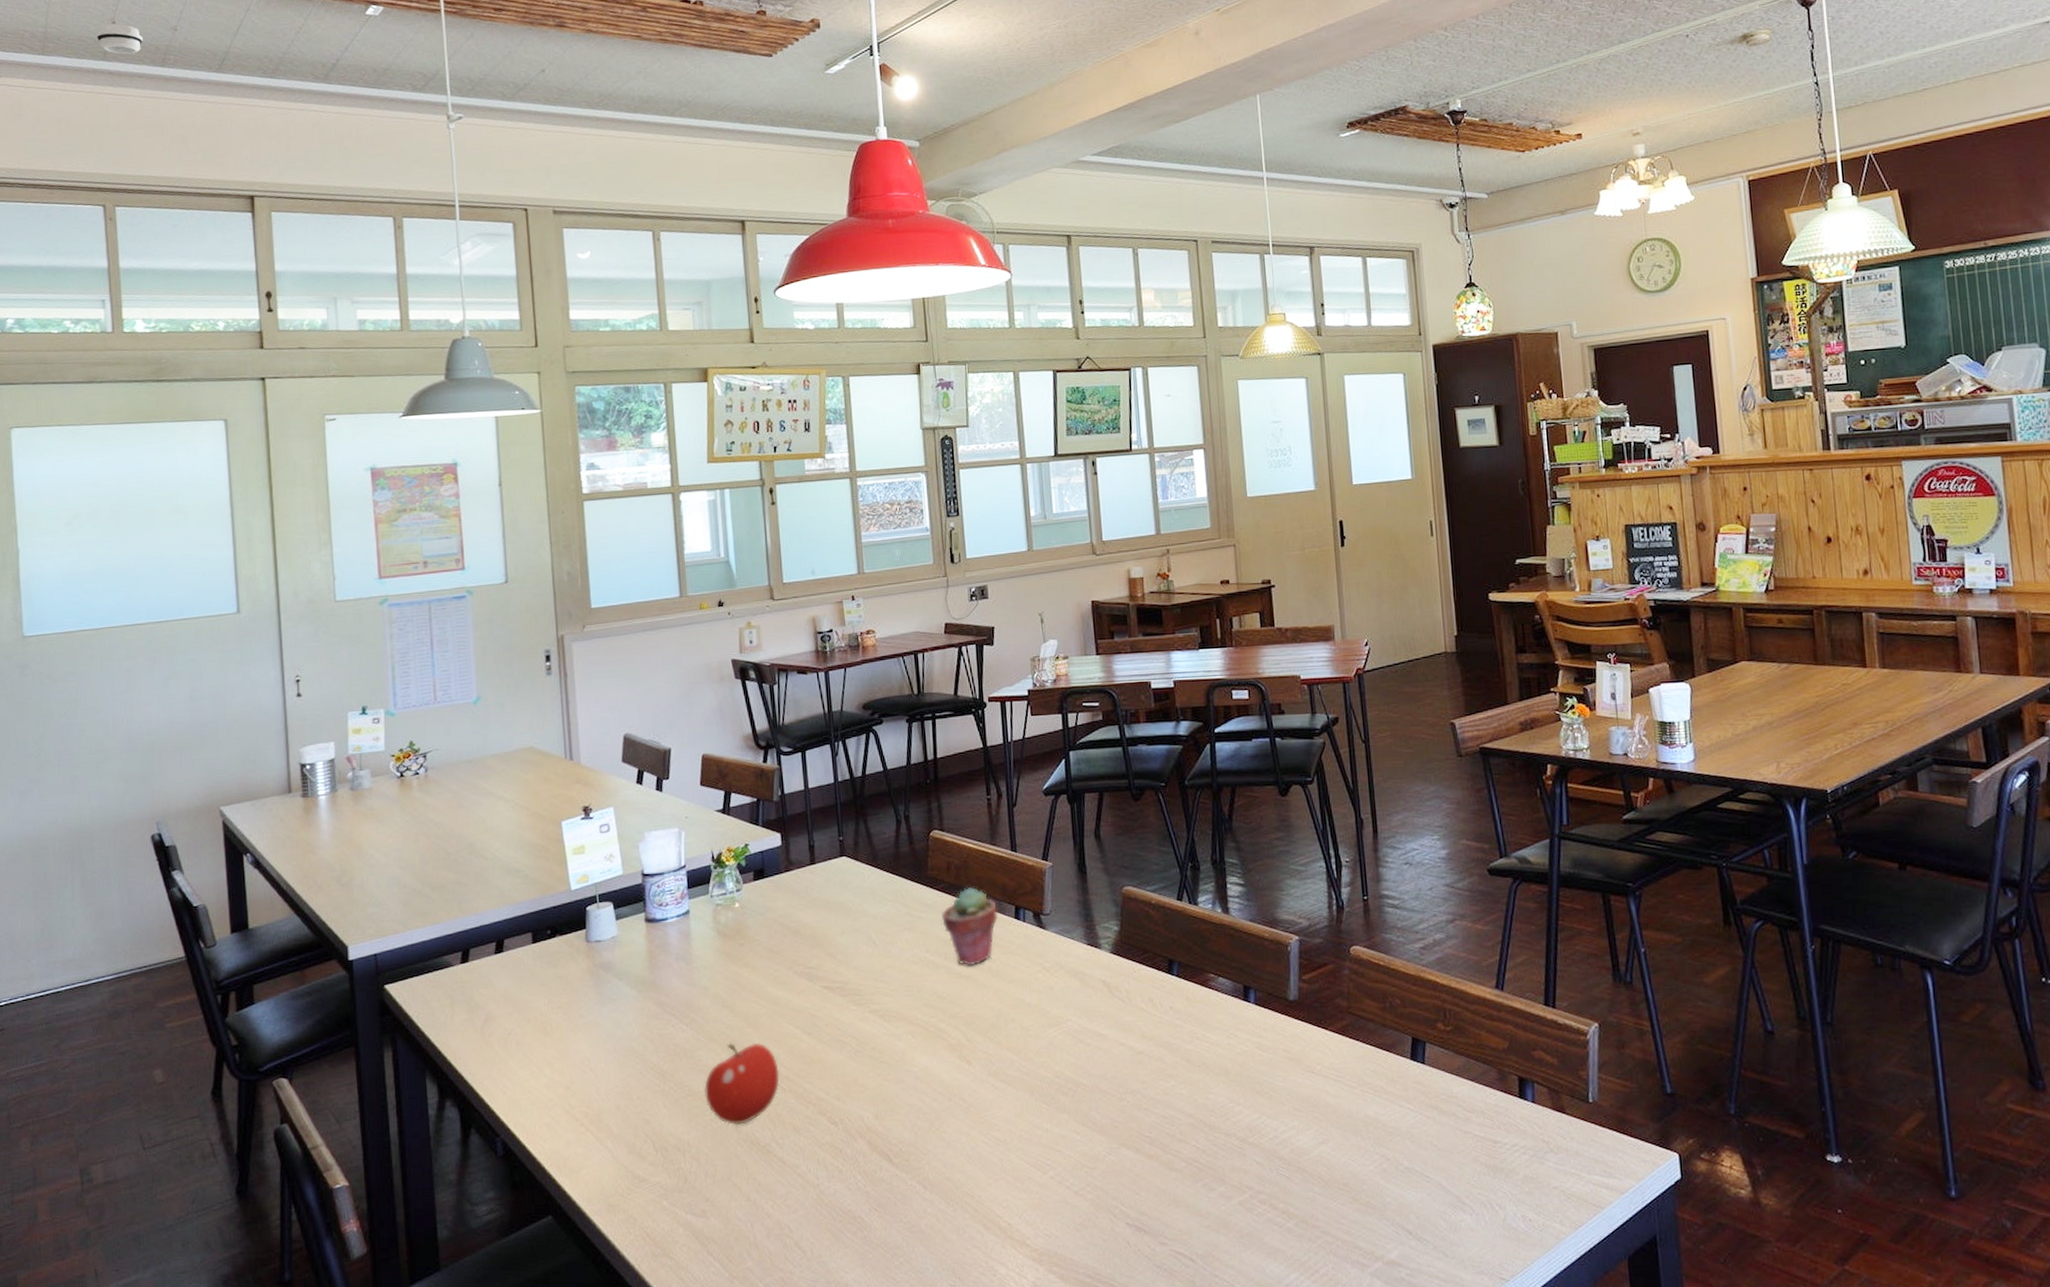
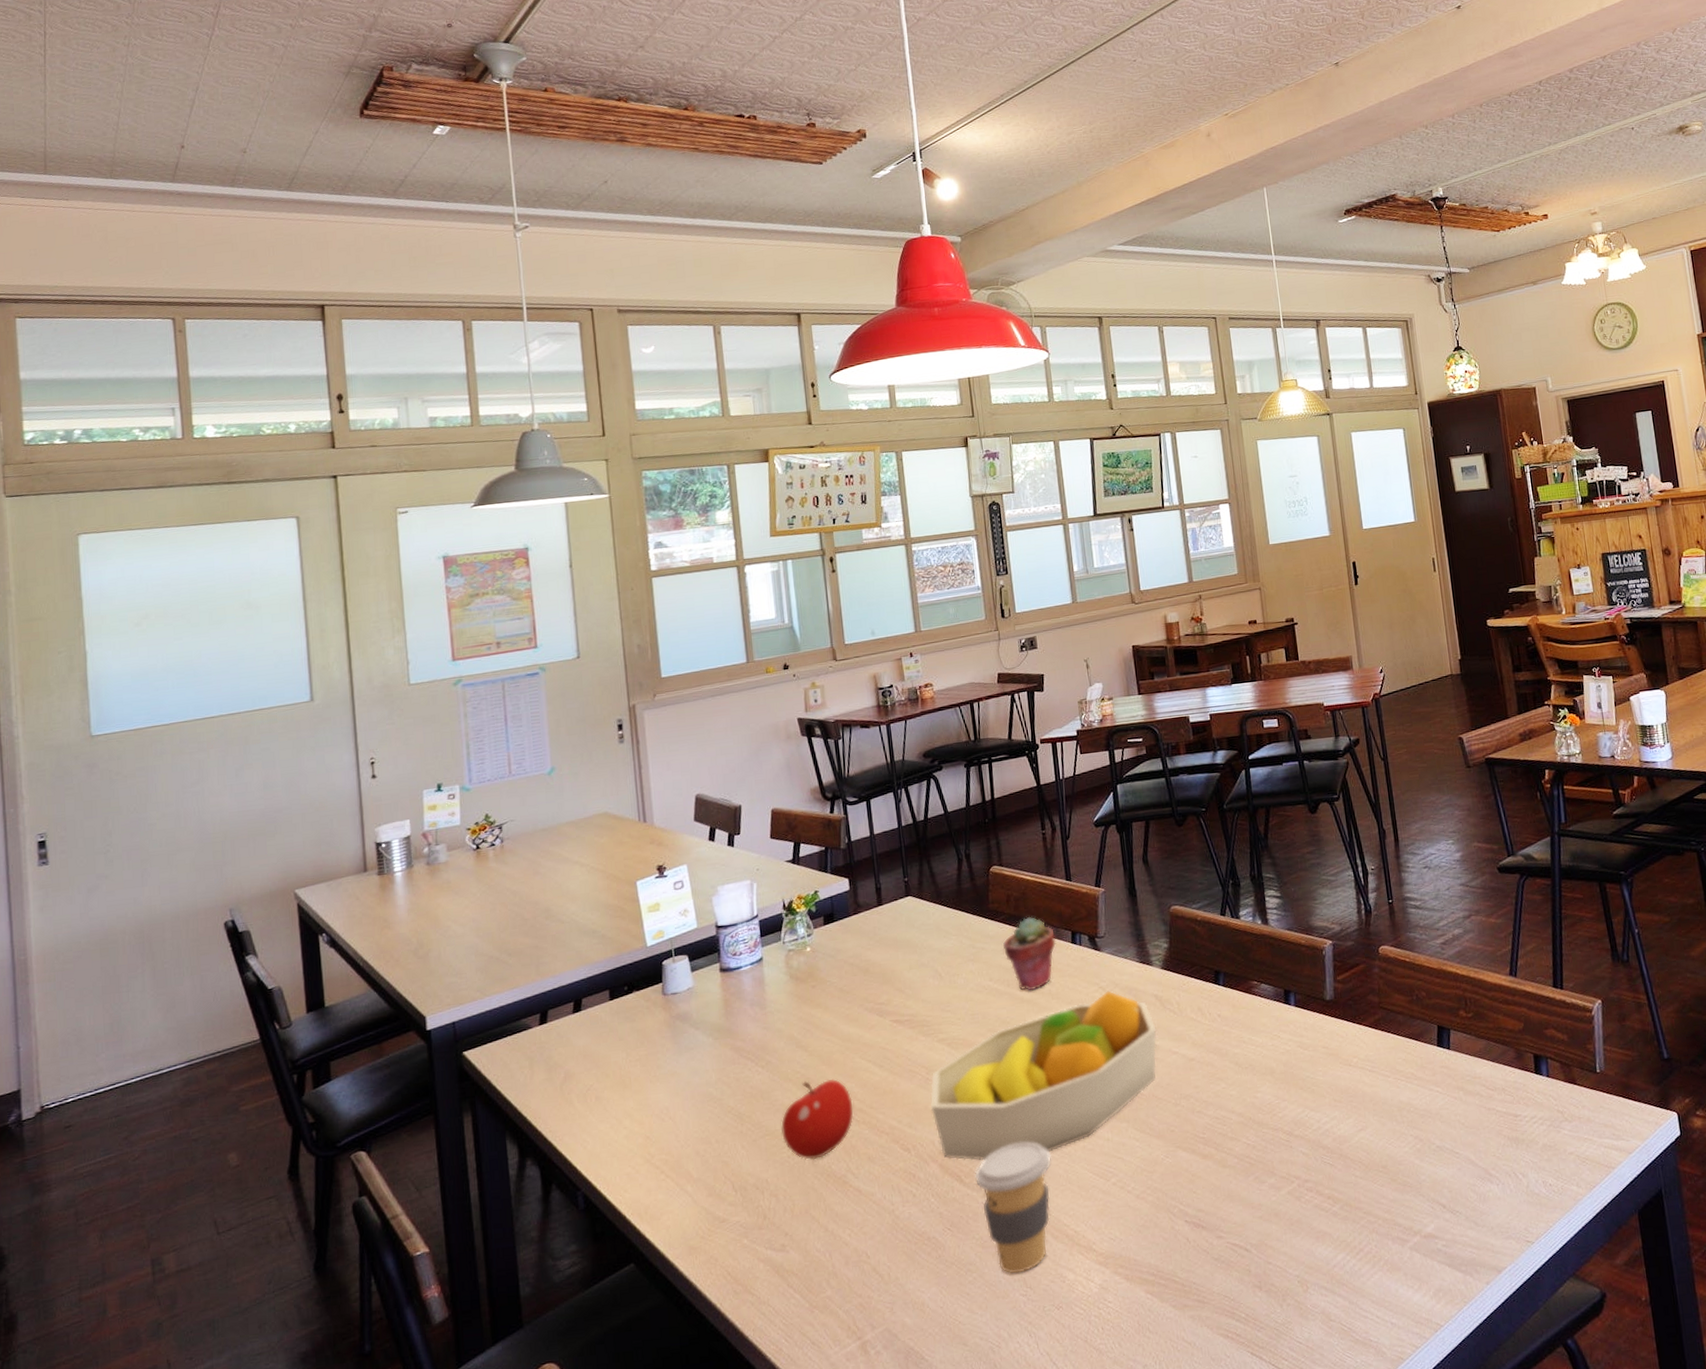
smoke detector: present [96,23,143,55] -> none [165,147,212,176]
fruit bowl: none [859,972,1103,1142] -> present [930,990,1157,1161]
coffee cup: none [904,1125,986,1262] -> present [975,1141,1052,1274]

